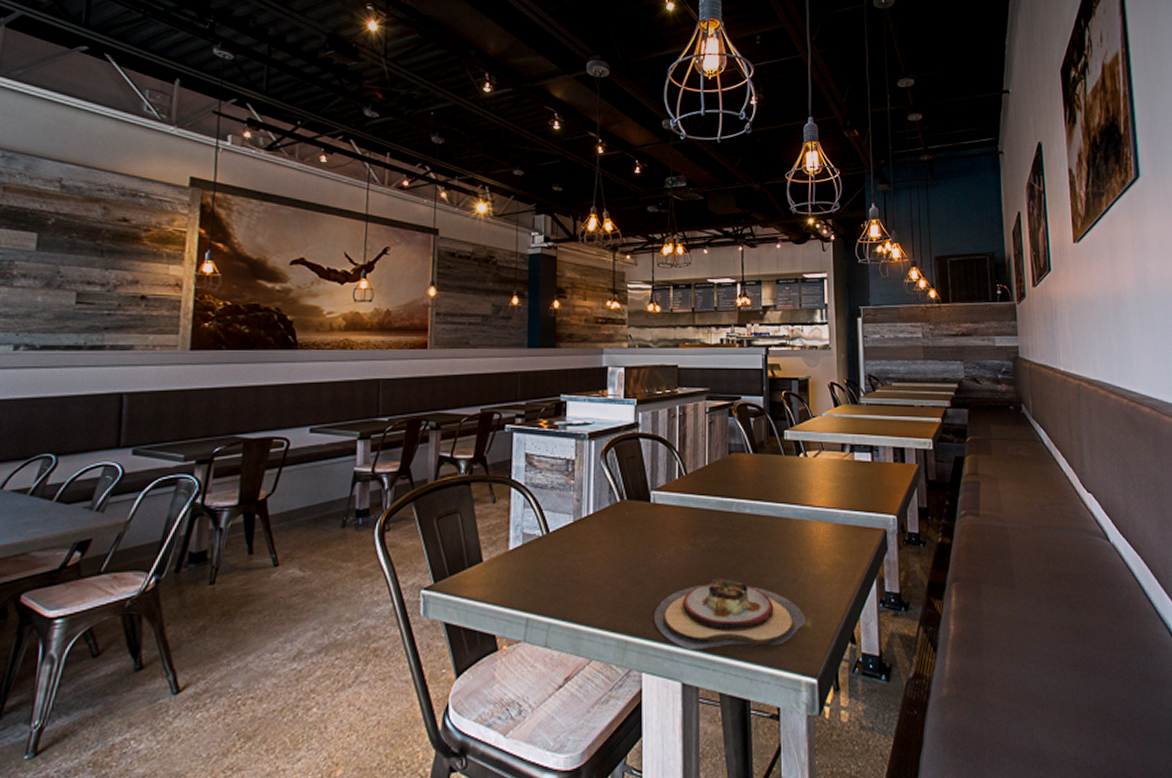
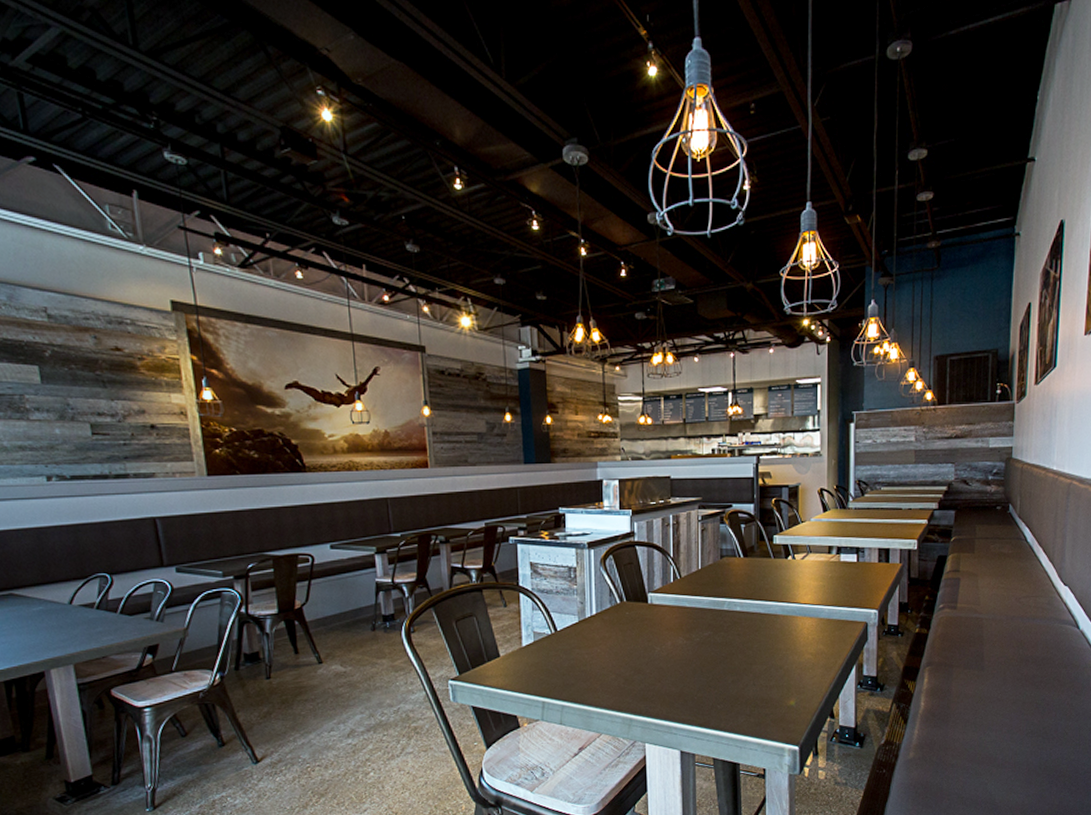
plate: present [653,577,807,649] -> none [654,666,791,724]

